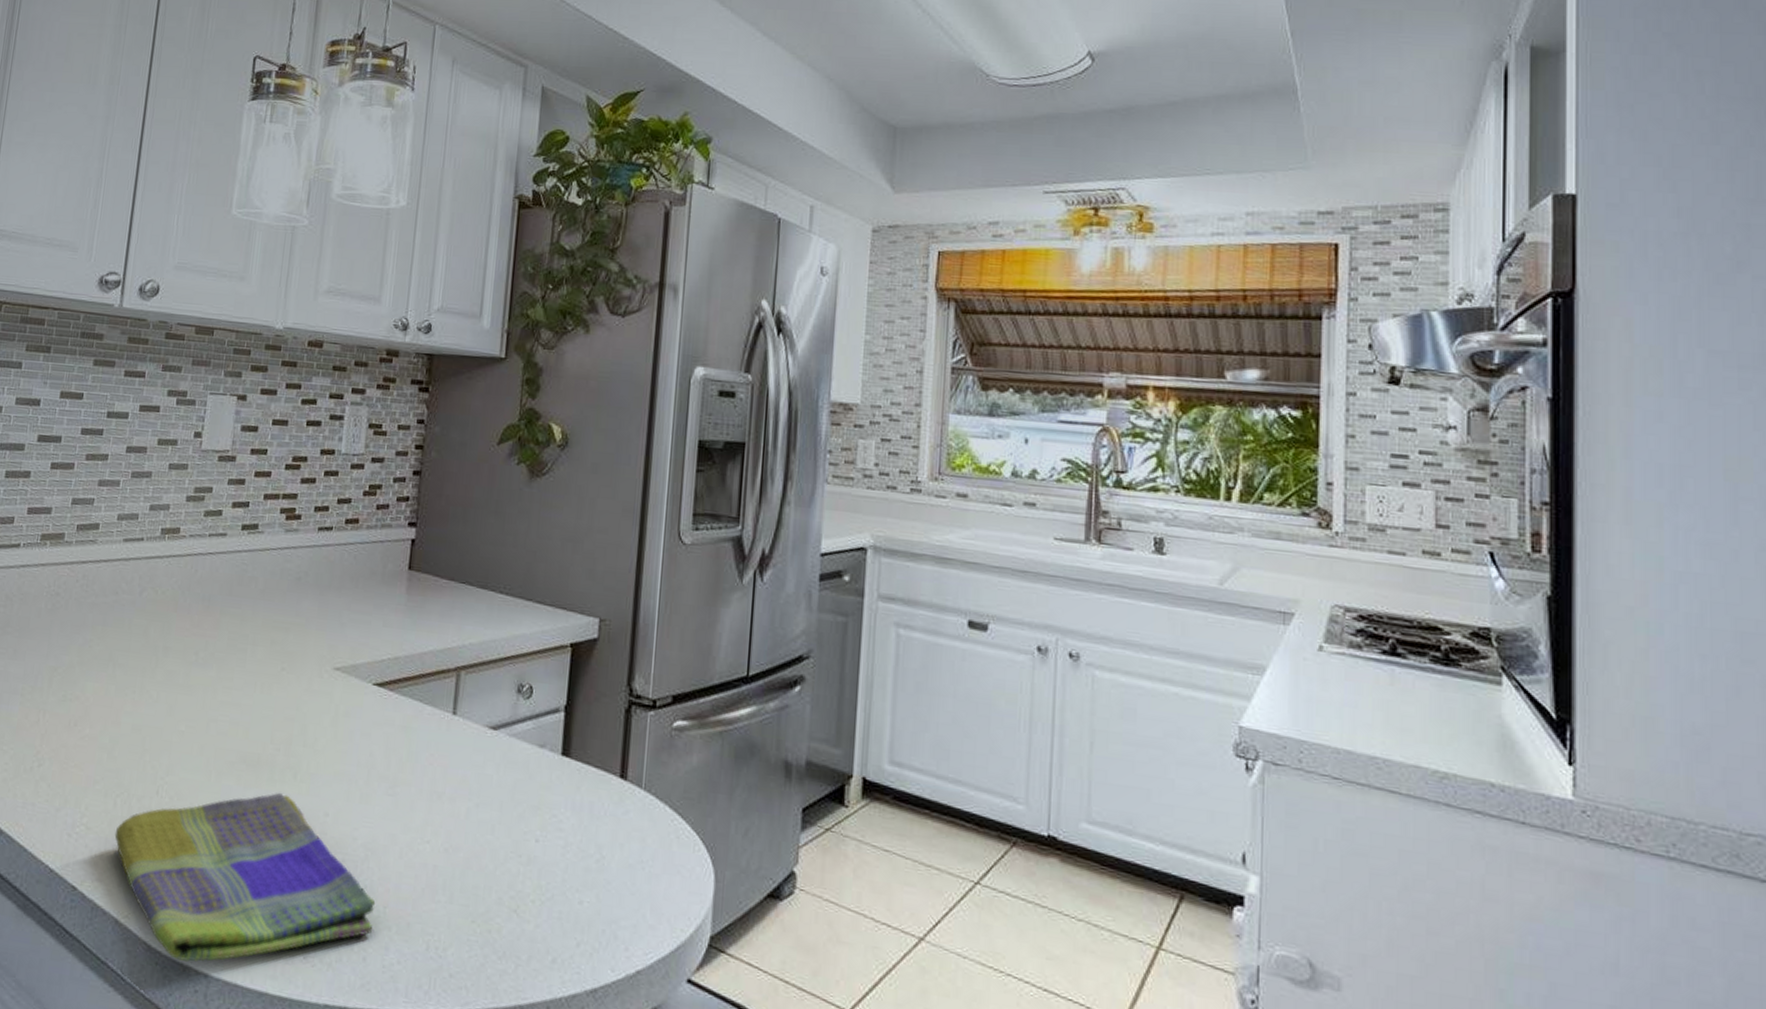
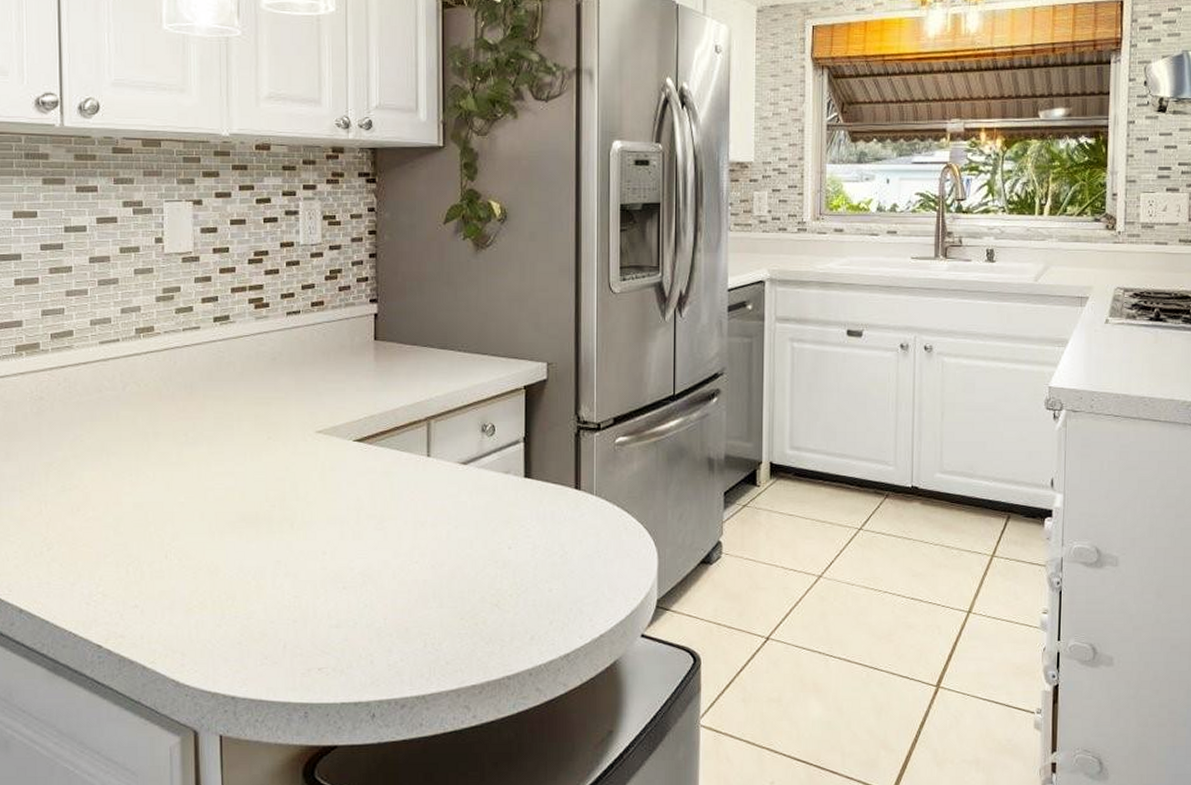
dish towel: present [114,792,376,962] -> none [131,541,377,689]

